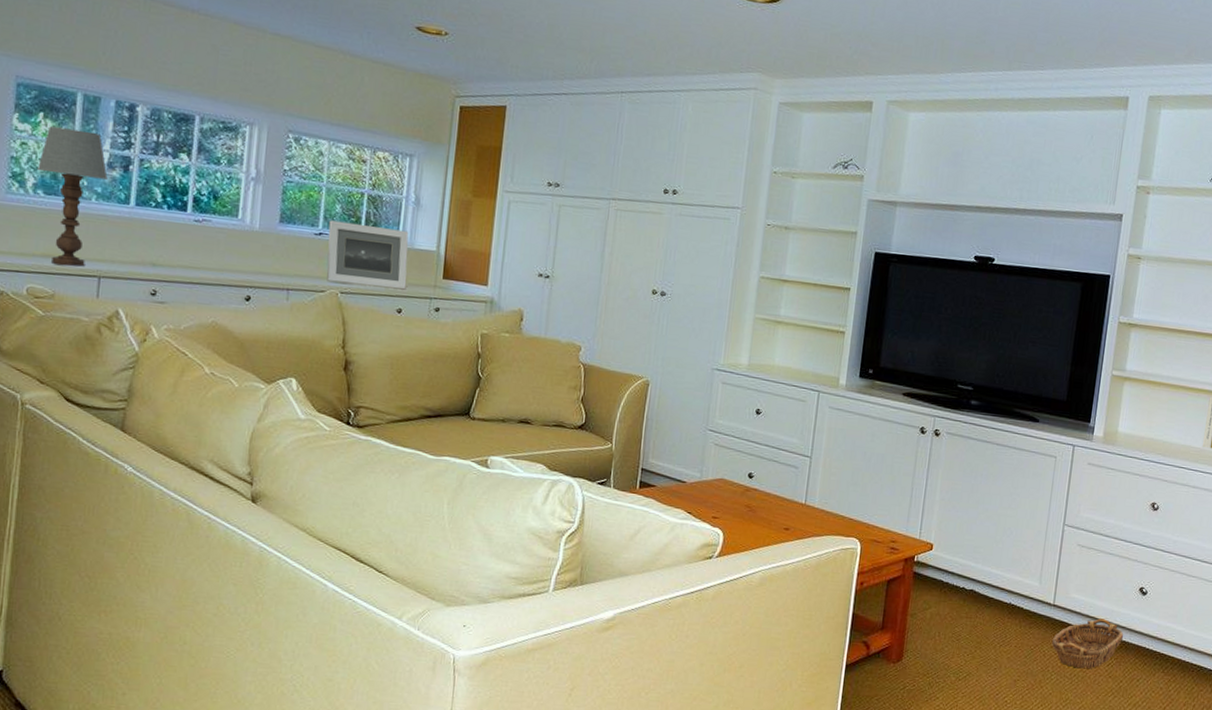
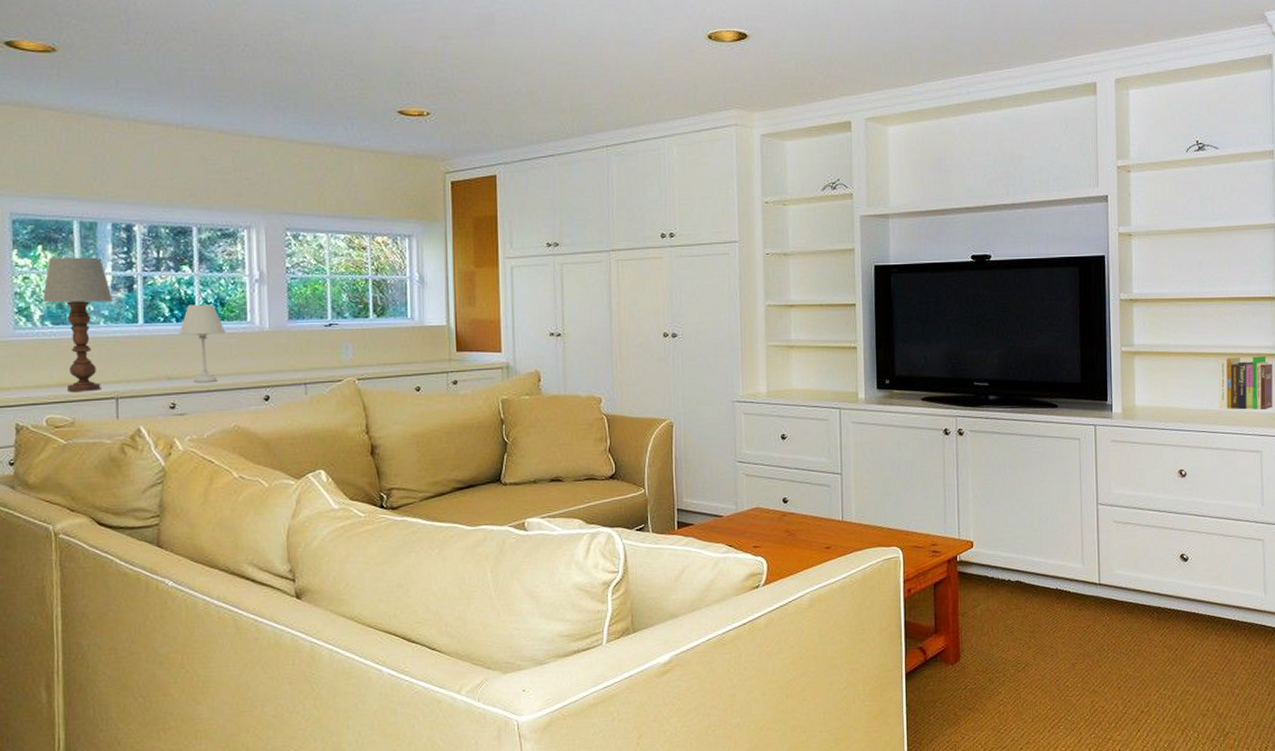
table lamp: none [169,193,216,275] -> present [179,304,226,382]
picture frame: present [326,220,409,290] -> none [337,309,422,370]
basket: present [1051,618,1124,669] -> none [1102,590,1172,643]

